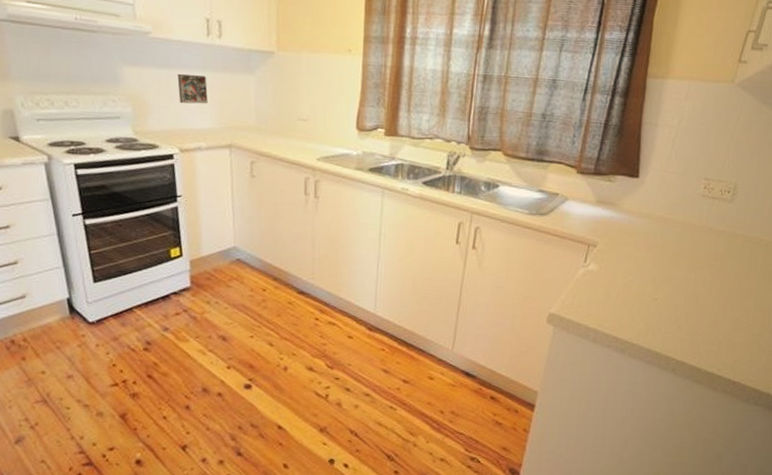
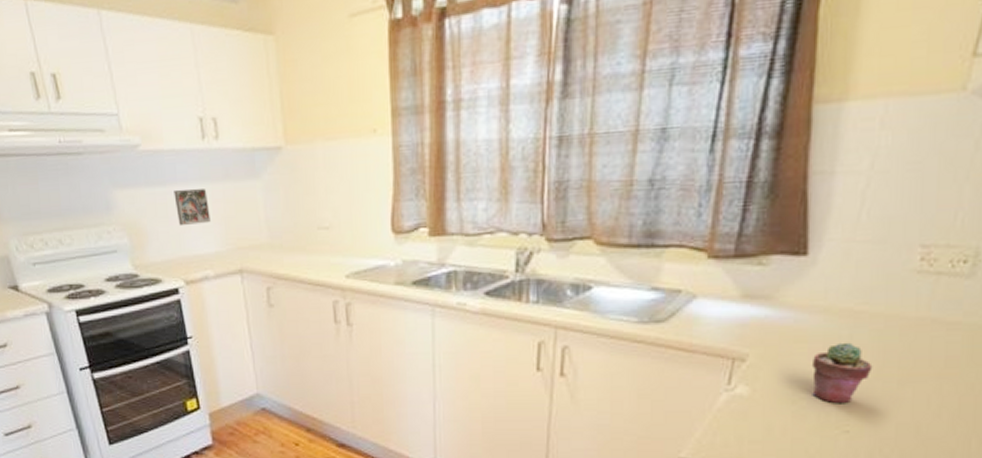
potted succulent: none [636,238,673,281] -> present [812,342,873,404]

